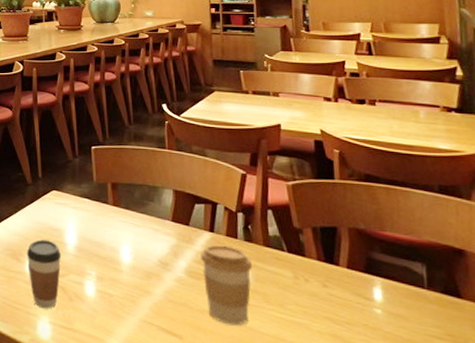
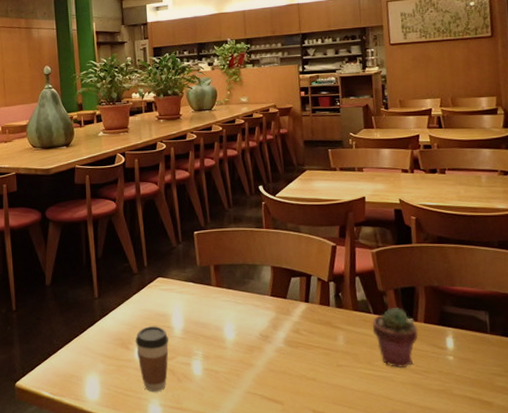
coffee cup: present [200,245,252,326] -> none [297,313,343,386]
potted succulent: none [286,248,340,316] -> present [372,308,419,369]

